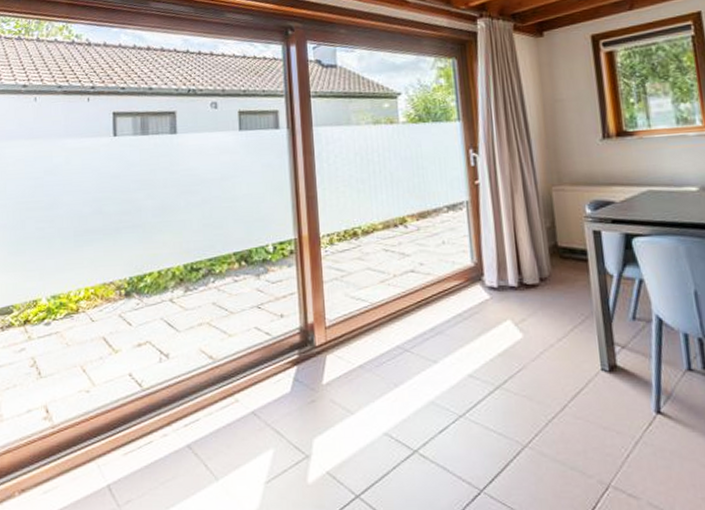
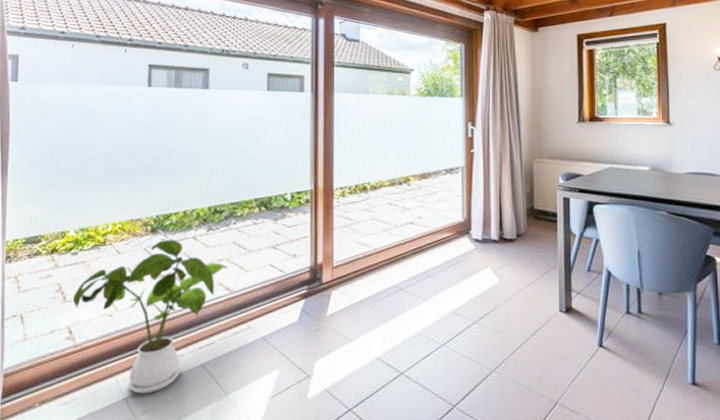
house plant: none [48,303,209,480] -> present [72,239,228,394]

